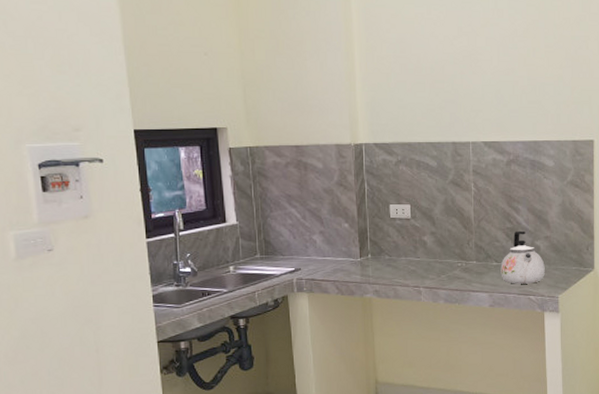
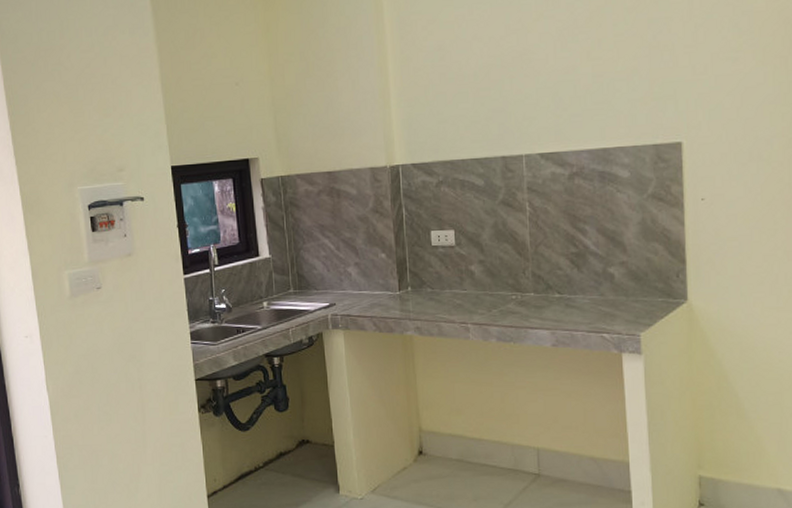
kettle: present [500,230,545,284] -> none [564,255,622,320]

